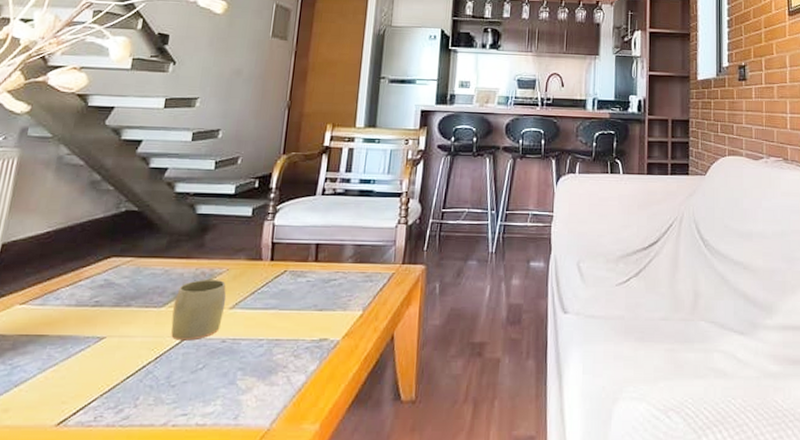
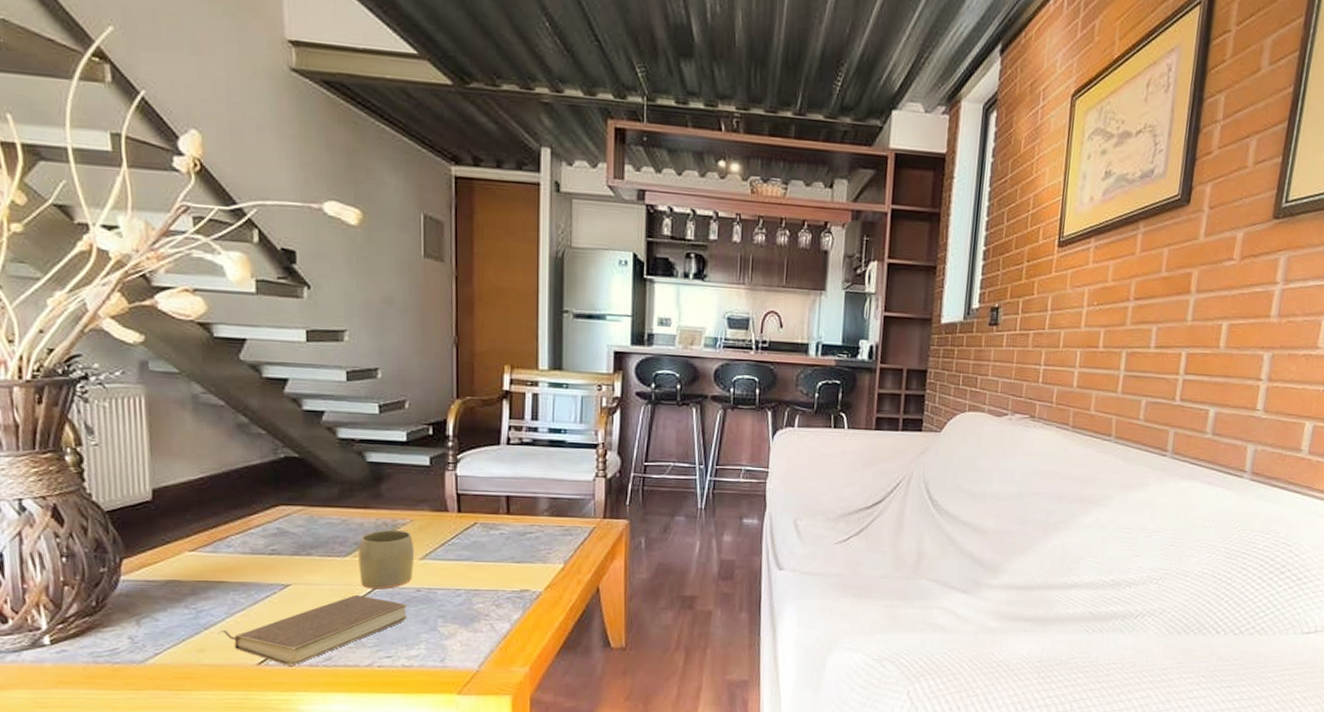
book: none [26,346,211,426] -> present [218,594,407,666]

